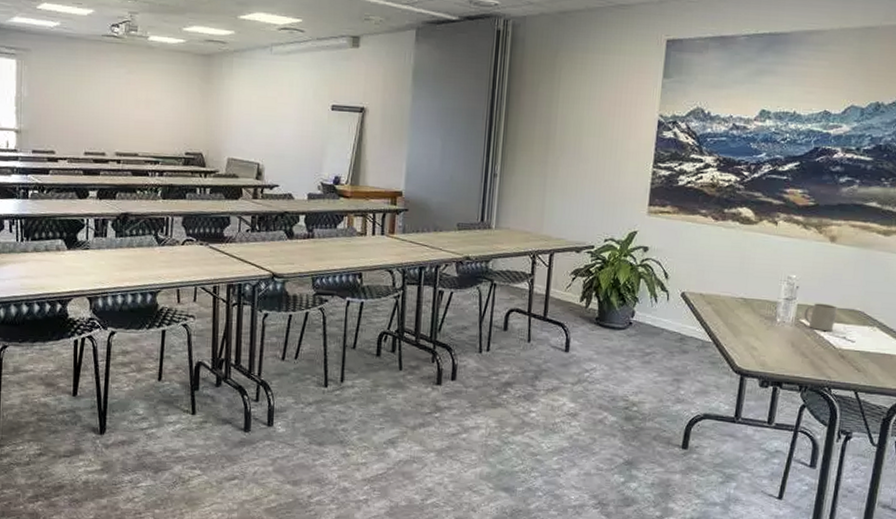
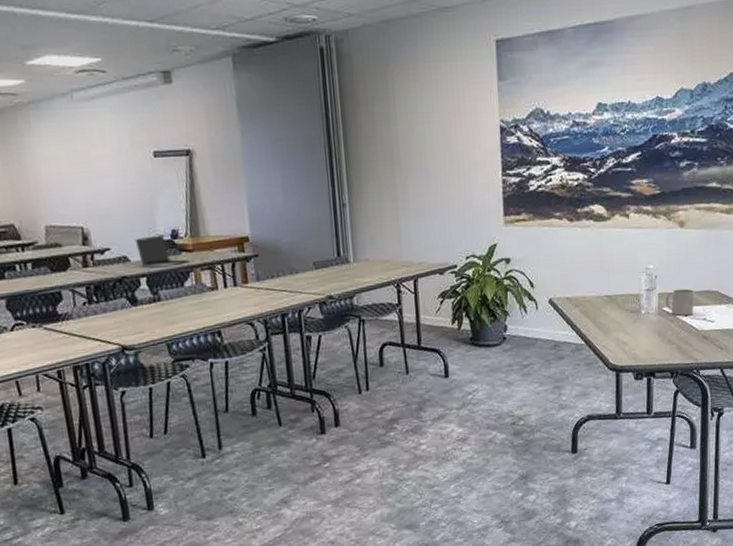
laptop: none [301,179,346,209] -> present [135,235,190,268]

